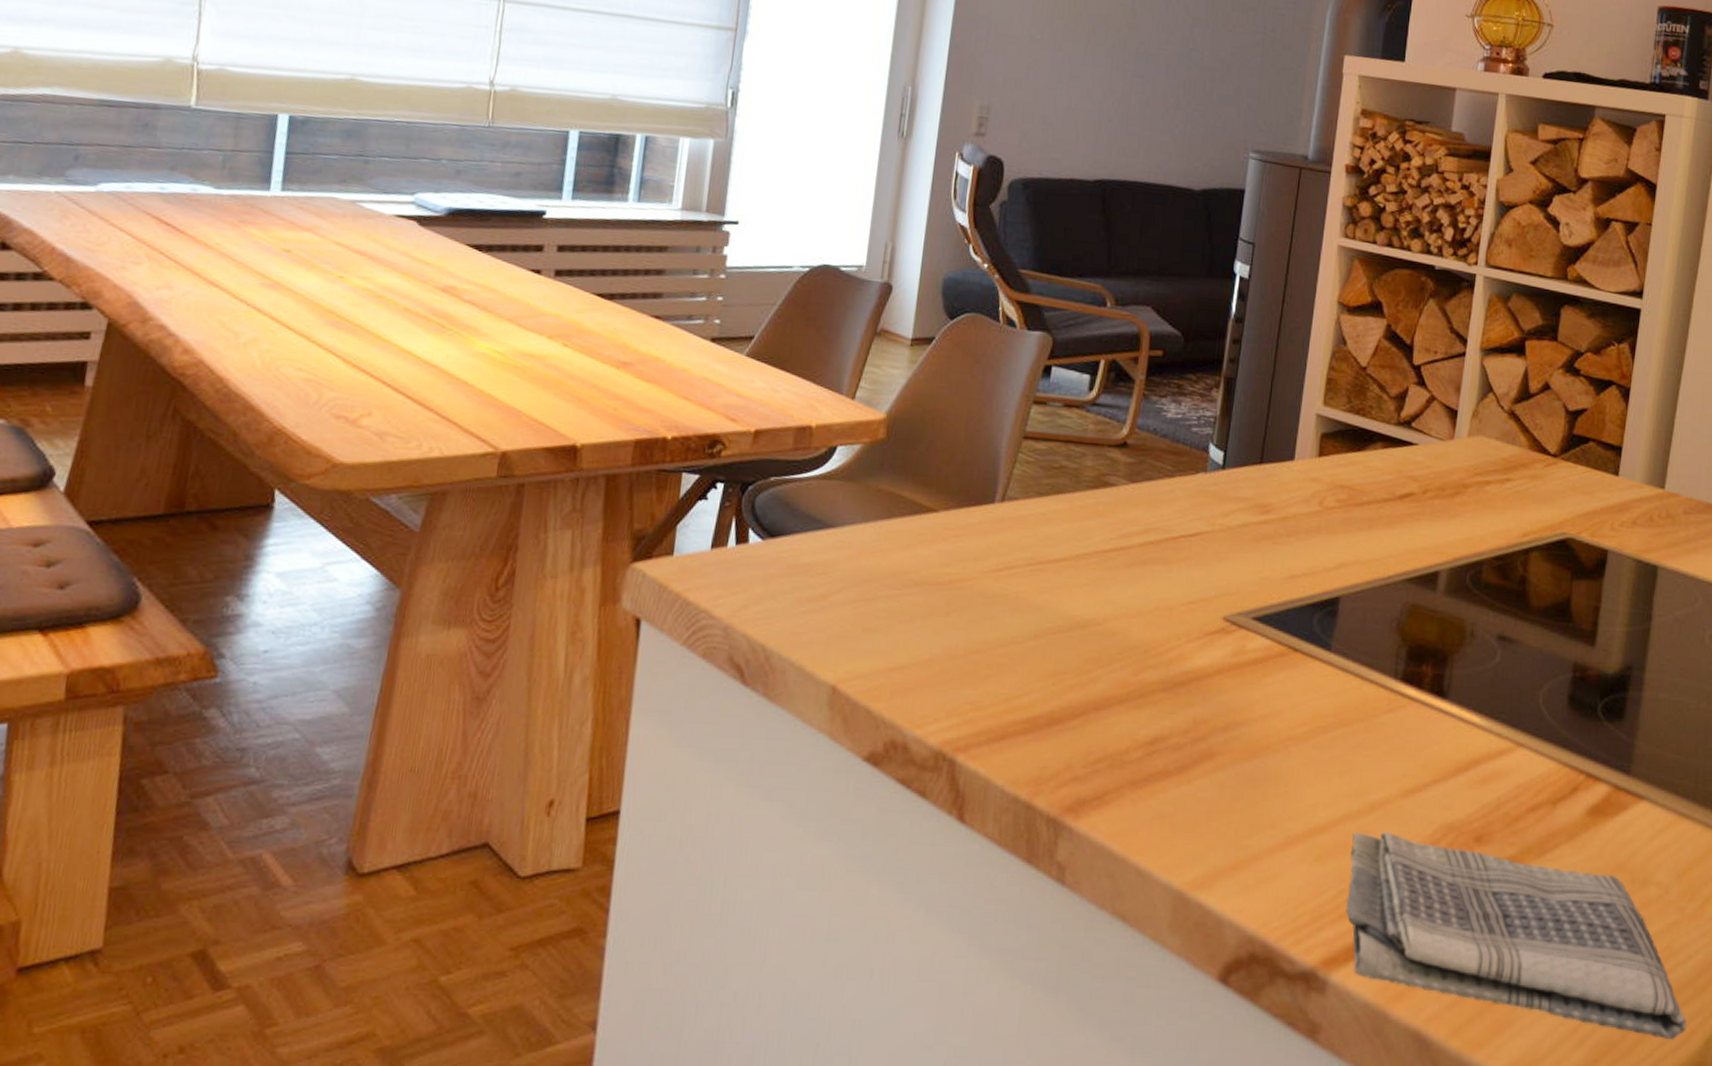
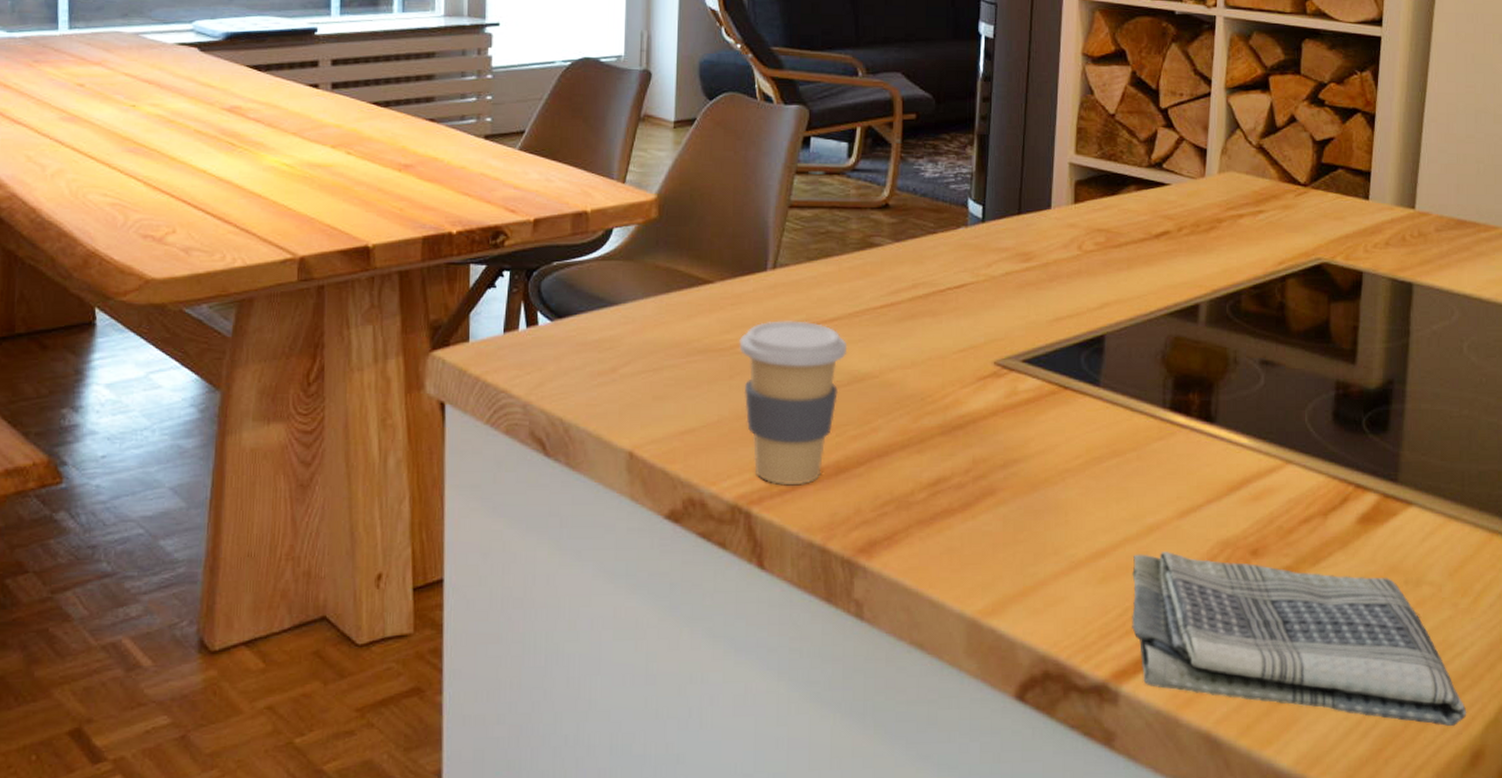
coffee cup: none [958,557,1072,734] -> present [739,320,848,484]

